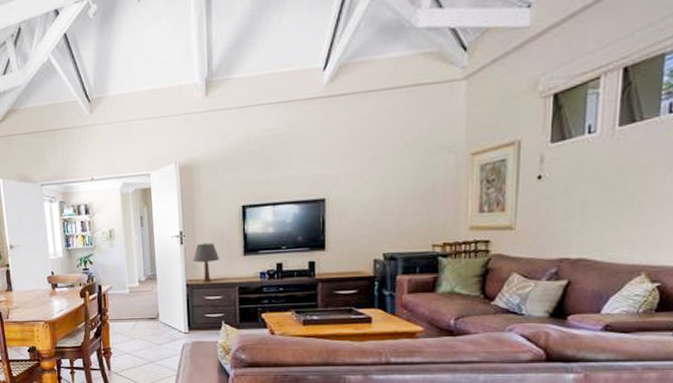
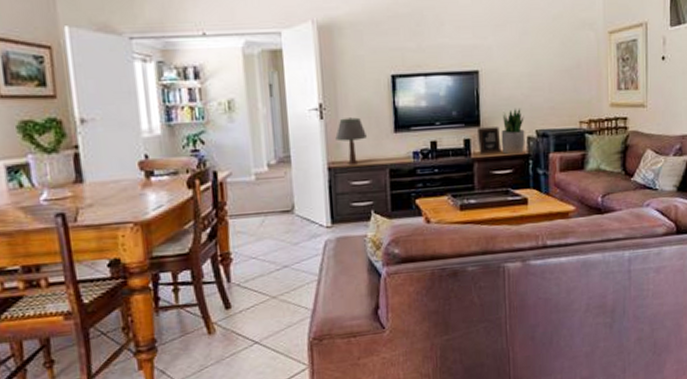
picture frame: none [321,250,346,275] -> present [476,126,502,154]
planter: none [346,232,371,277] -> present [501,108,525,155]

